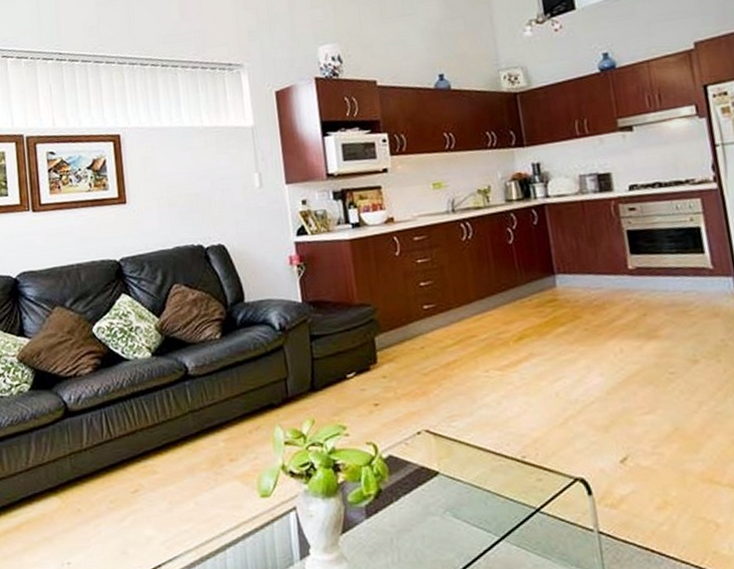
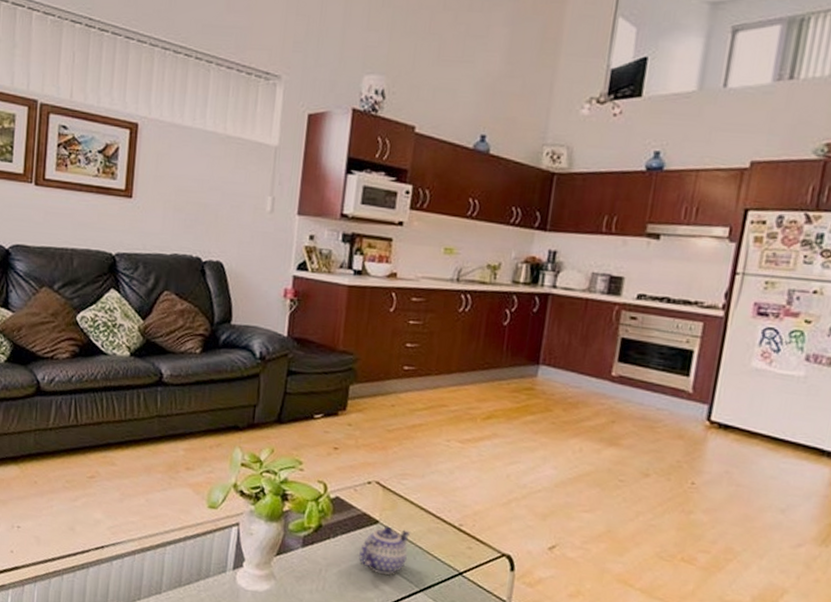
teapot: none [427,475,479,531] -> present [359,526,411,575]

